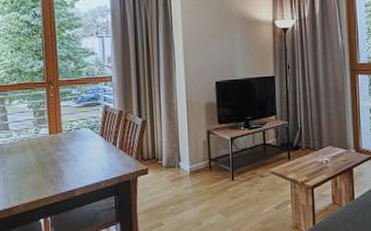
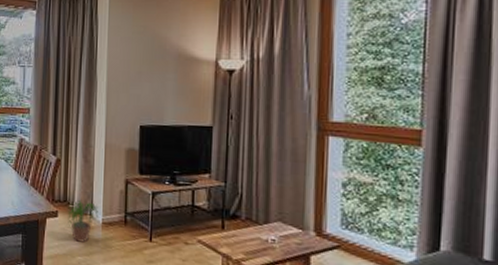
potted plant: none [156,155,186,193] -> present [67,200,98,243]

